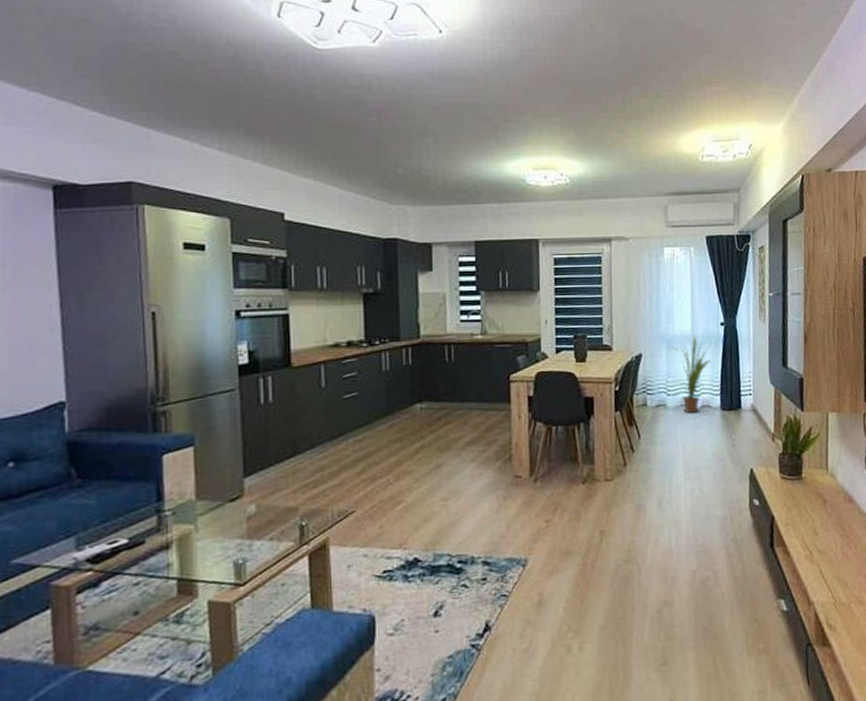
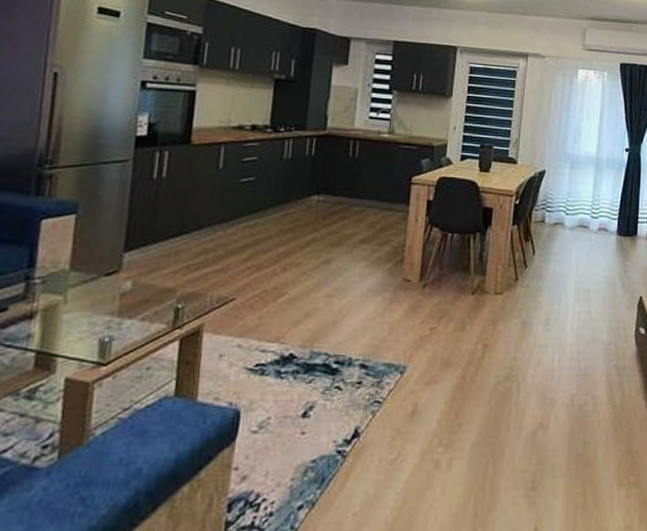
house plant: present [670,336,711,414] -> none [574,159,612,235]

